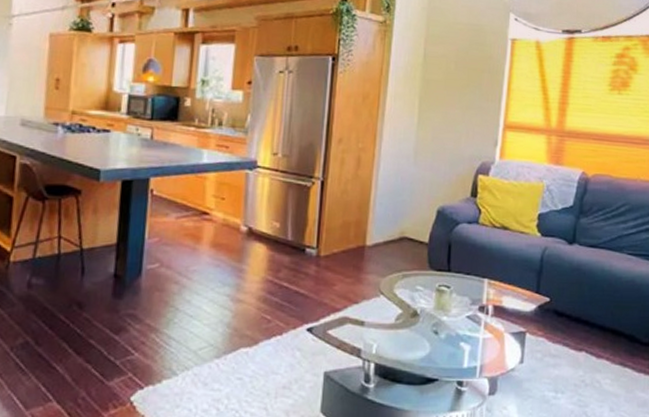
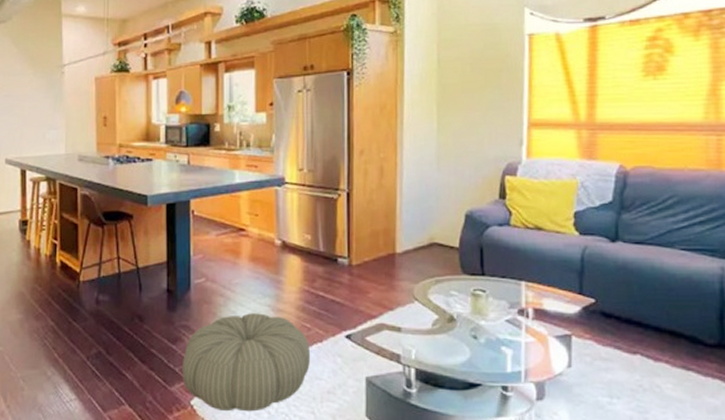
pouf: none [123,303,269,408] -> present [182,313,311,412]

